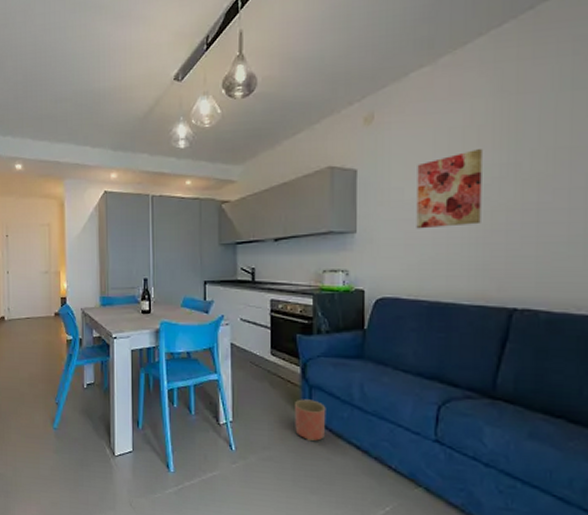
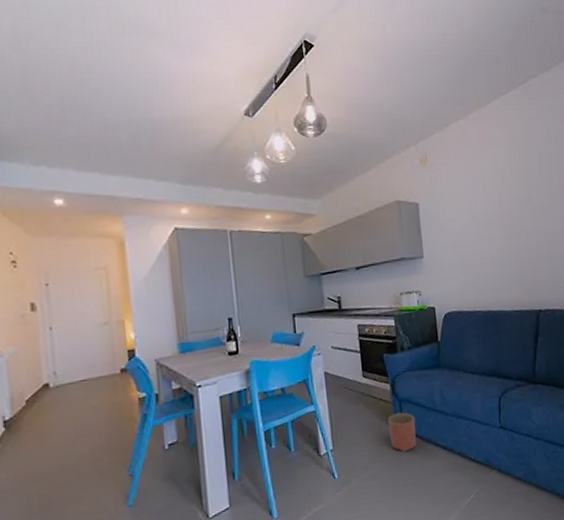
wall art: present [416,149,482,229] -> none [463,187,511,252]

